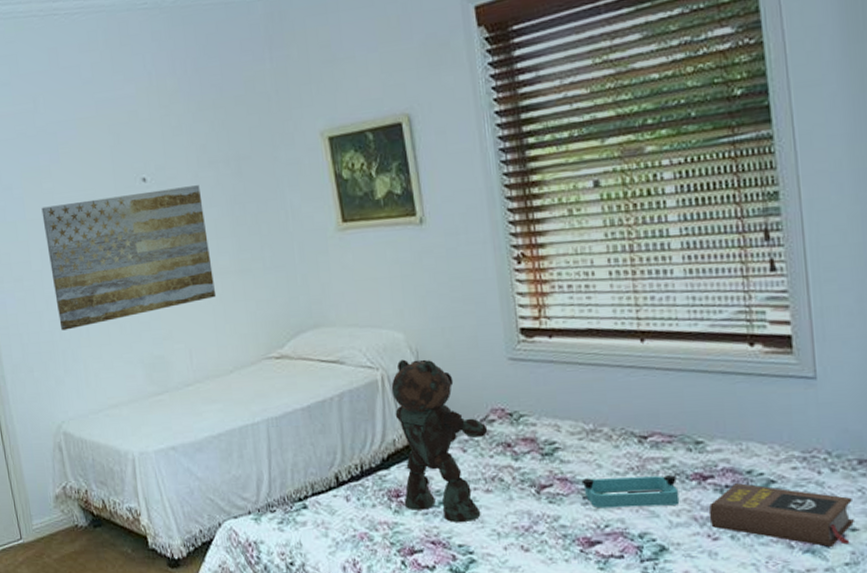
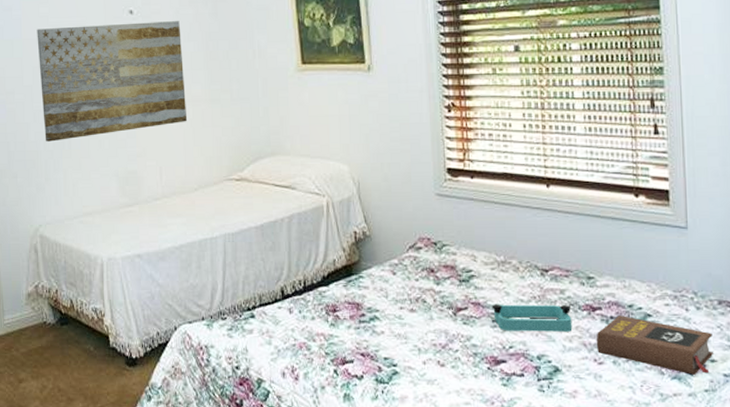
teddy bear: present [391,359,488,522] -> none [334,189,415,337]

